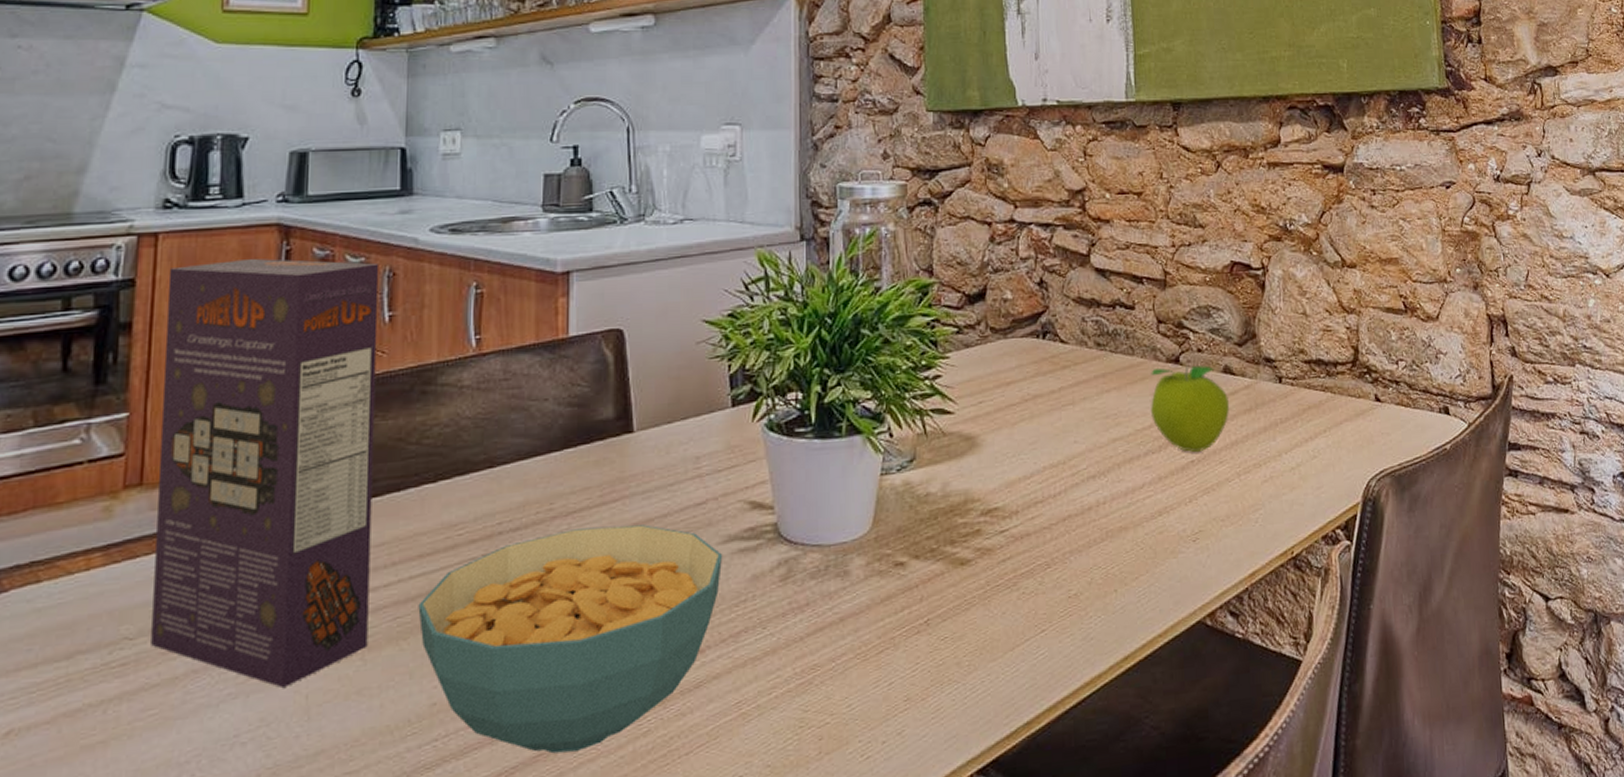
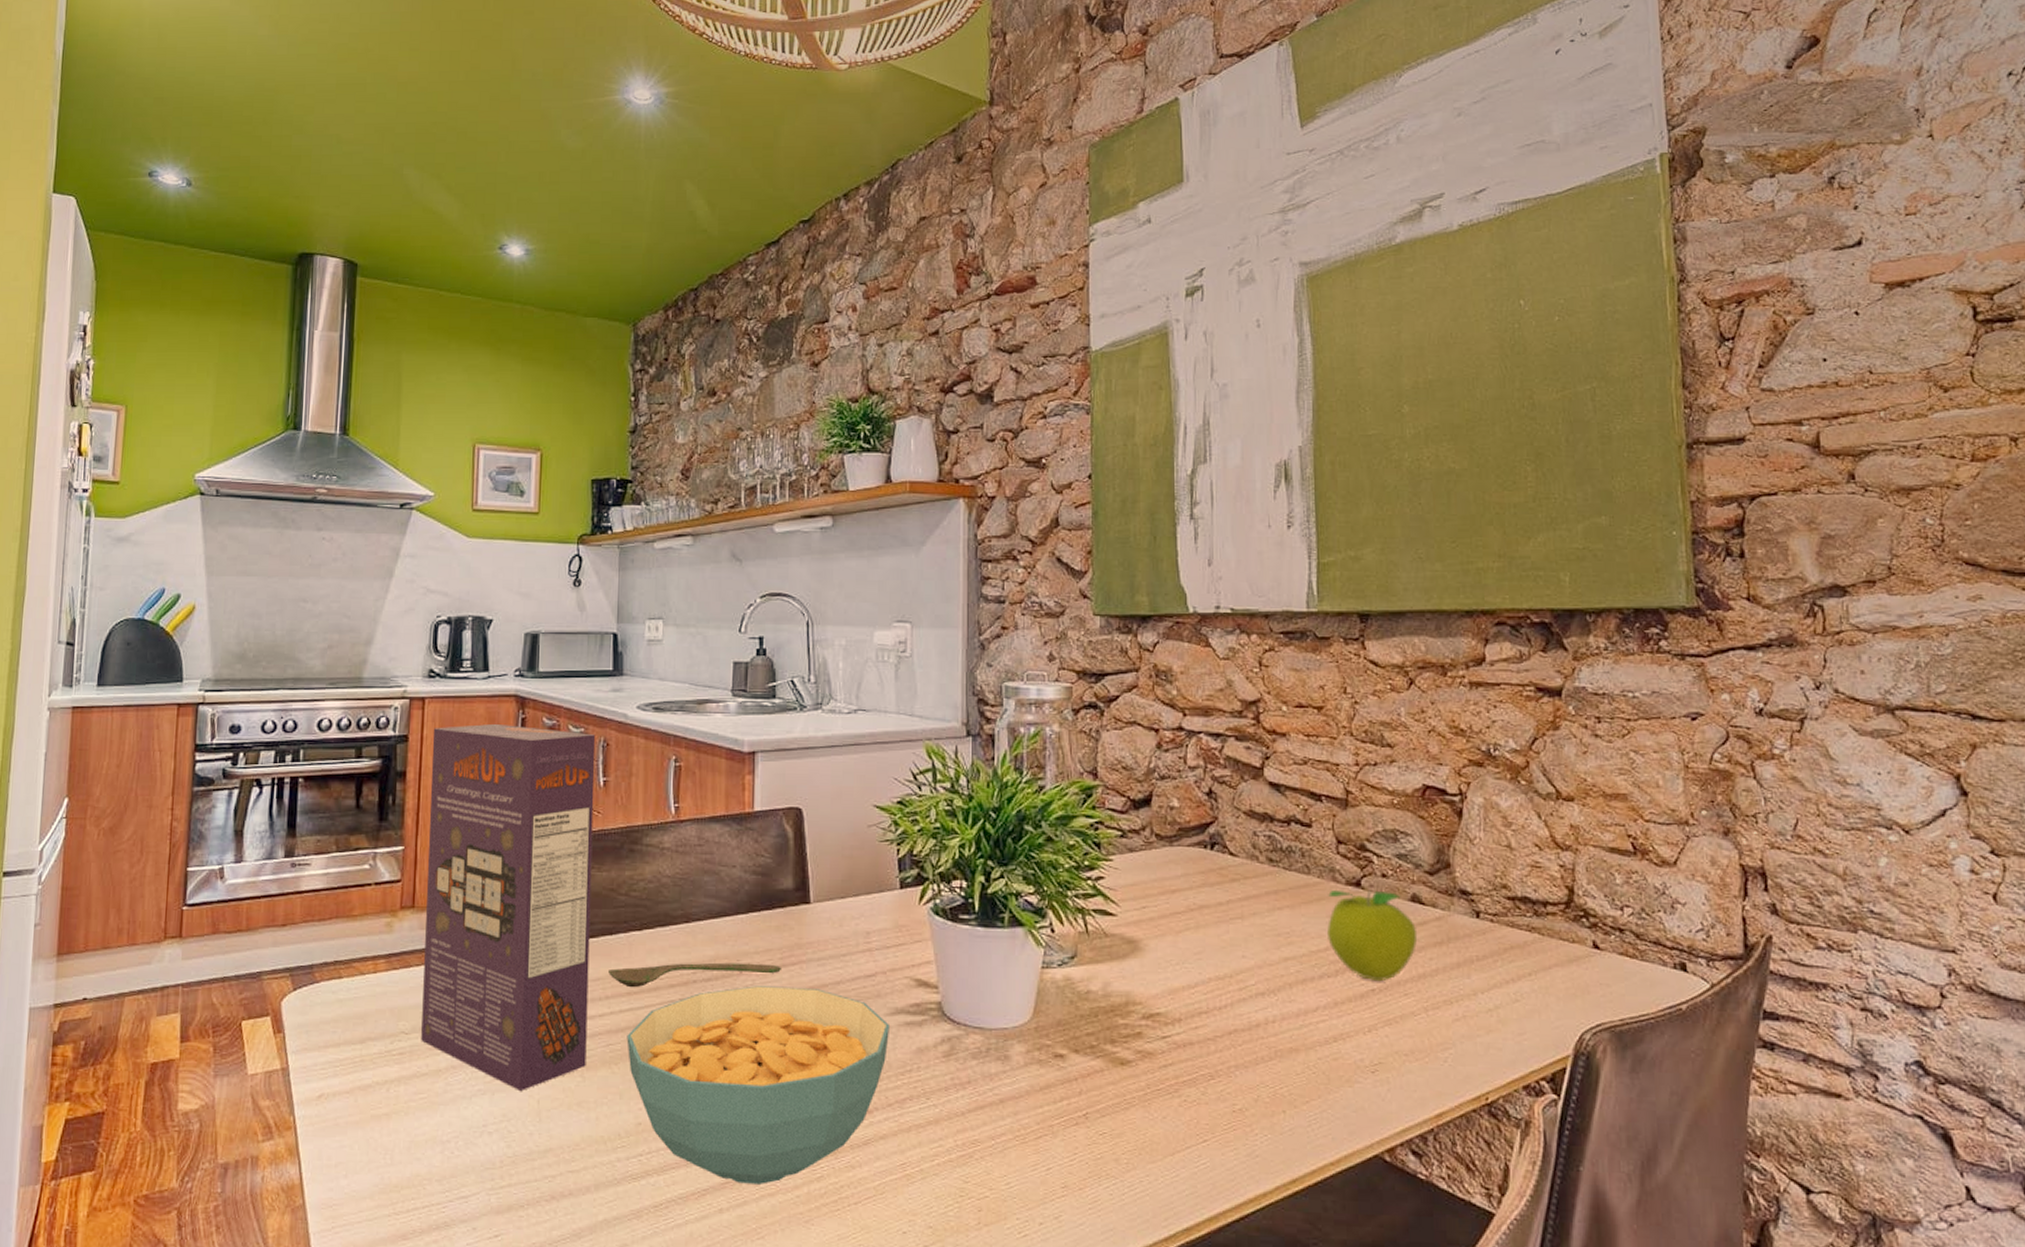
spoon: none [396,503,601,550] -> present [609,962,781,988]

